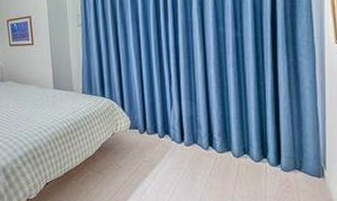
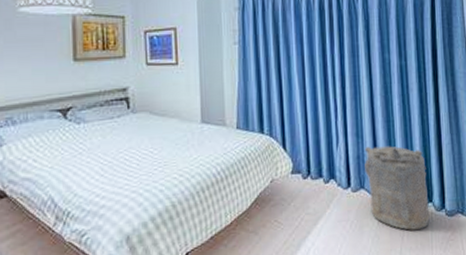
laundry hamper: none [197,108,264,181] -> present [364,146,430,230]

